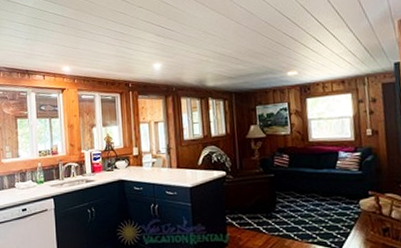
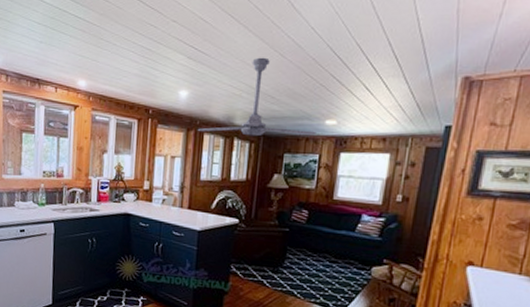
ceiling fan: none [174,26,281,96] -> present [197,57,316,137]

